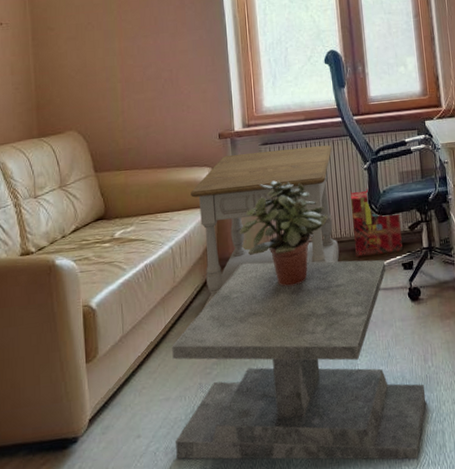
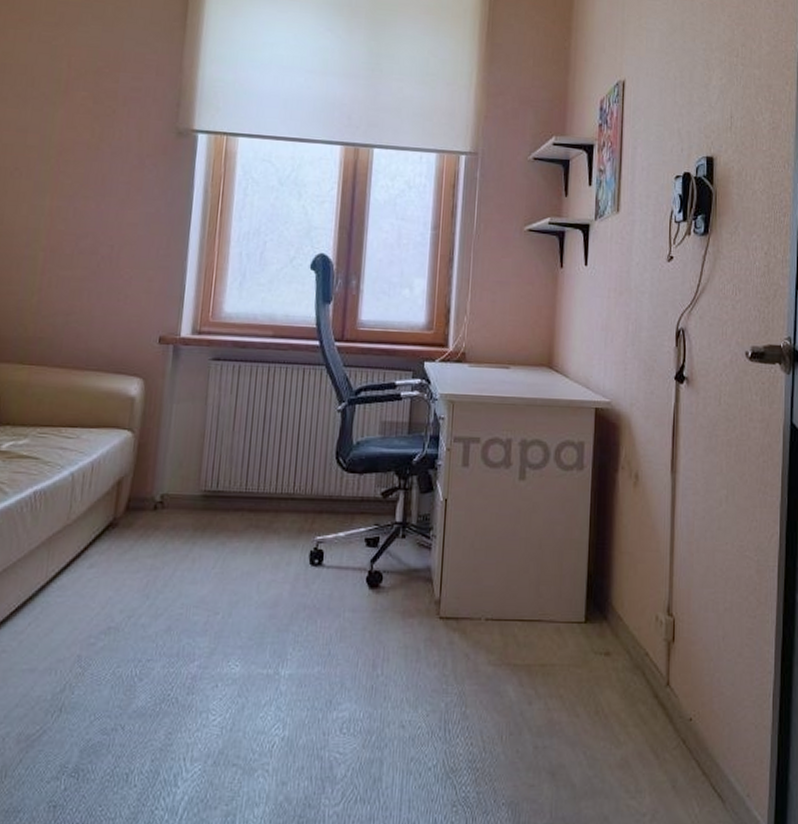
coffee table: present [172,259,426,460] -> none [31,508,368,793]
side table: present [191,145,340,310] -> none [99,366,301,561]
potted plant: present [239,180,328,287] -> none [163,407,281,547]
product box: present [350,189,403,257] -> none [308,436,372,523]

